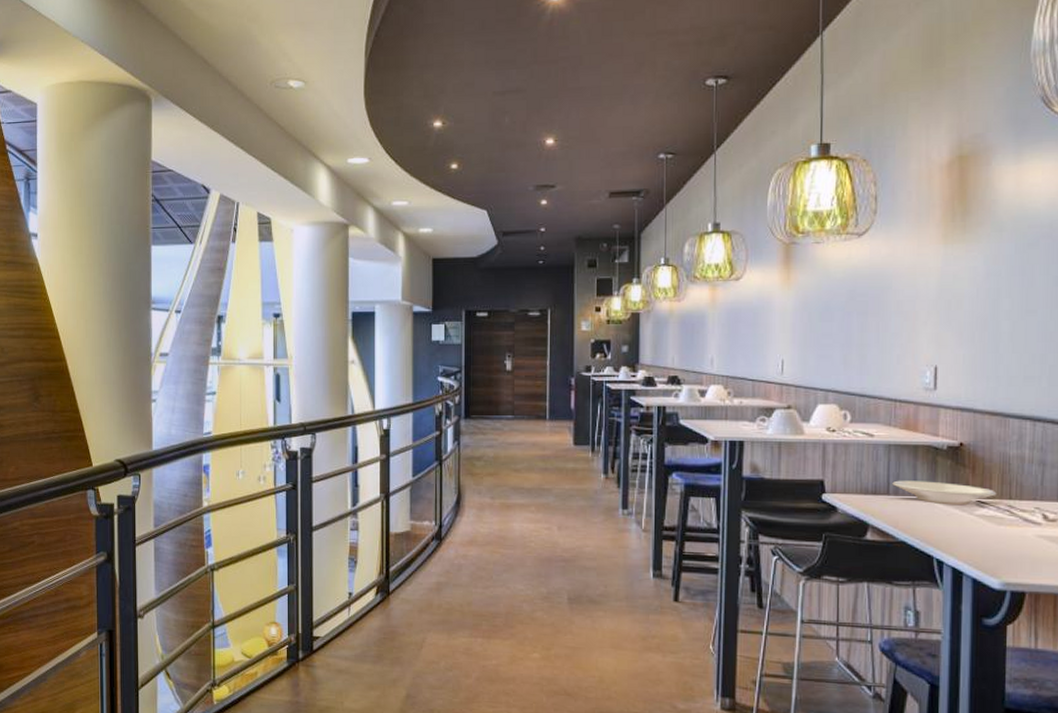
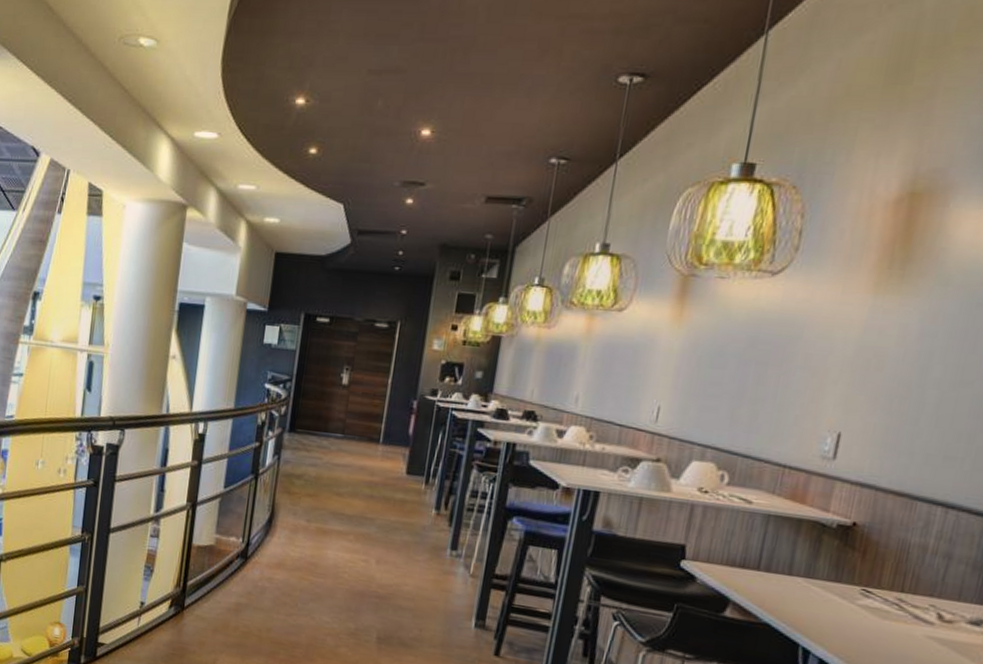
saucer: present [892,480,997,506] -> none [765,555,888,593]

